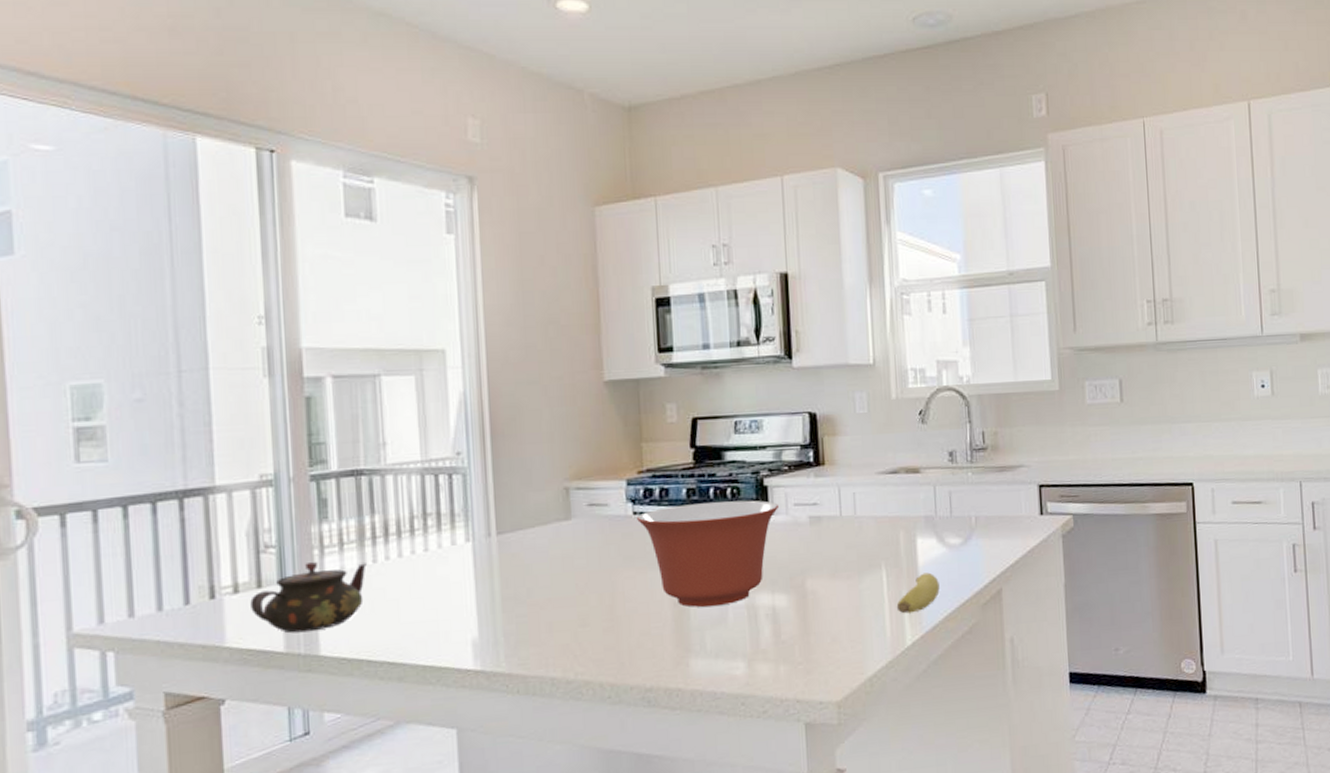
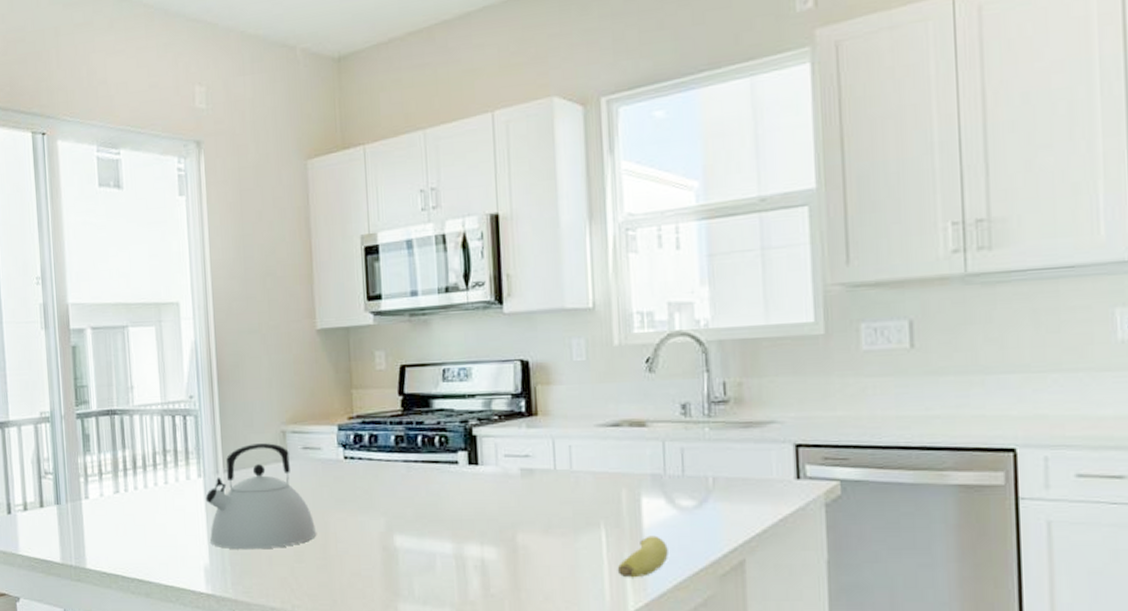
teapot: present [250,561,367,634] -> none [36,487,120,548]
kettle: none [474,501,602,619] -> present [205,443,316,550]
mixing bowl: present [637,500,778,608] -> none [348,449,488,554]

